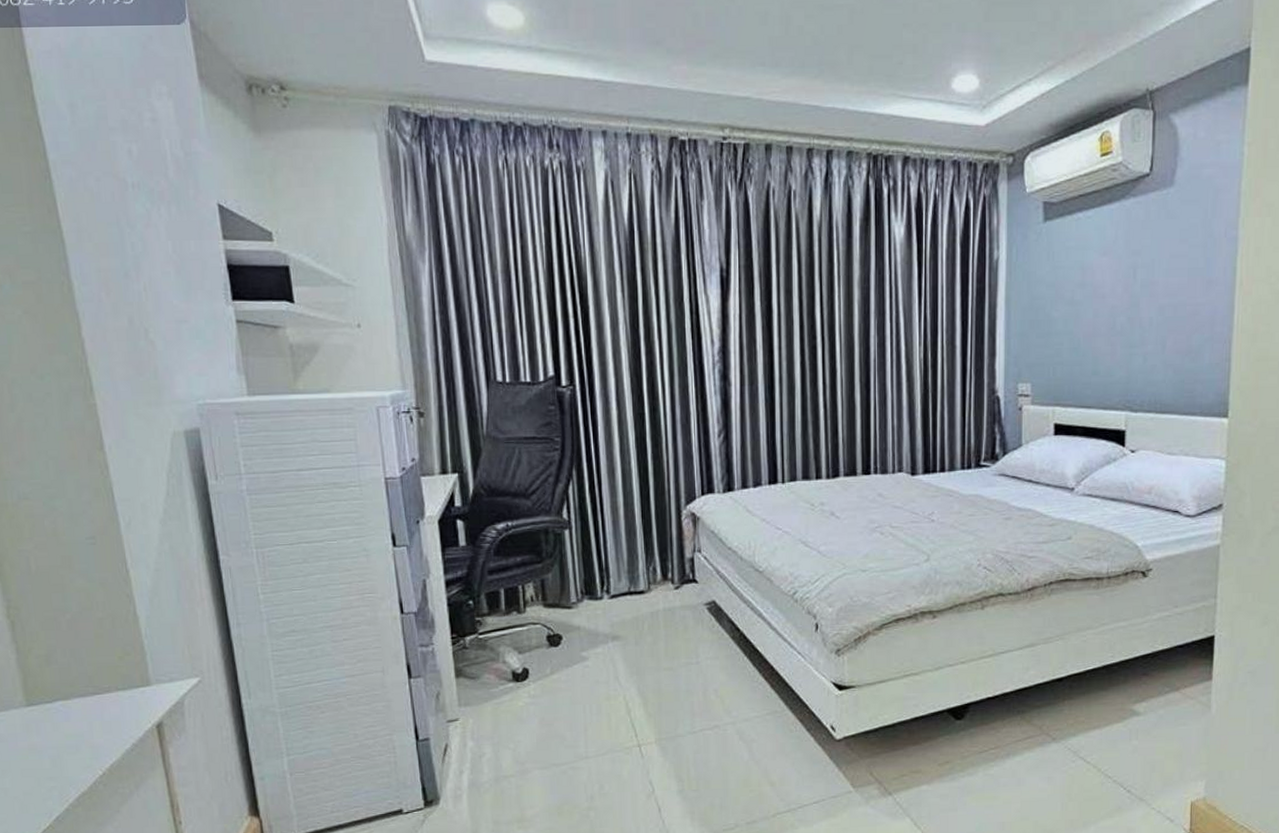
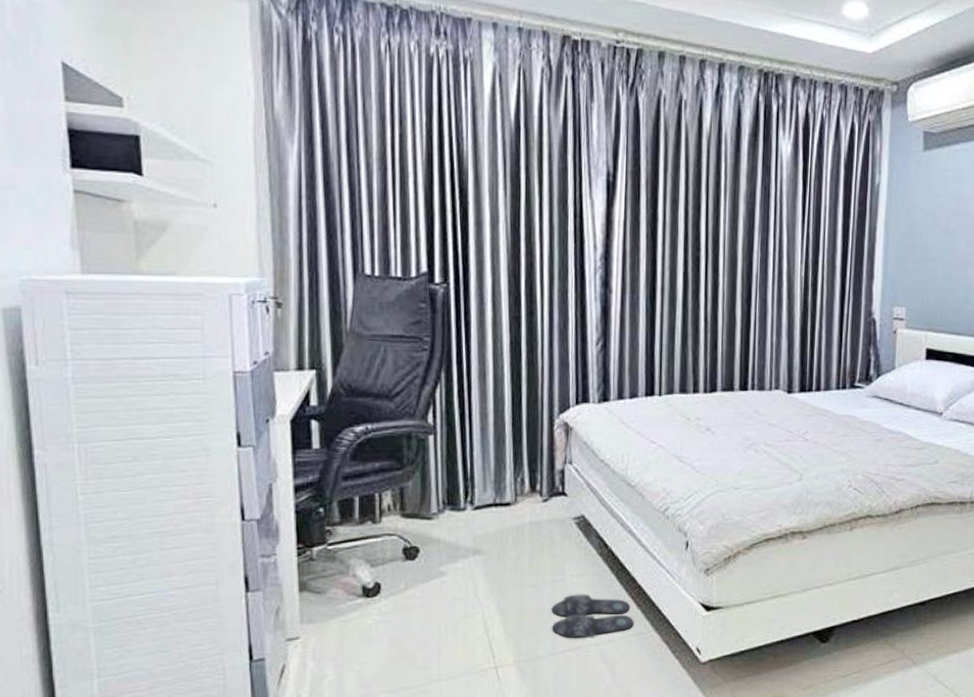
slippers: none [689,675,768,718] -> present [552,594,634,639]

